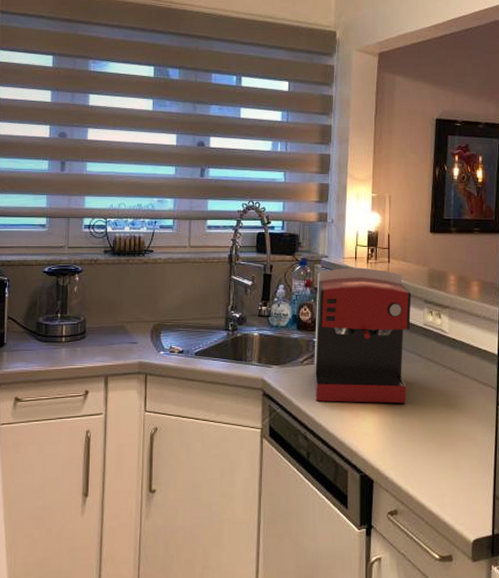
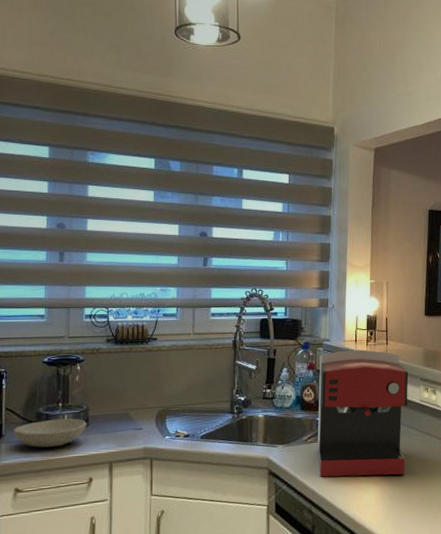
bowl: none [14,329,84,358] -> present [13,418,87,448]

